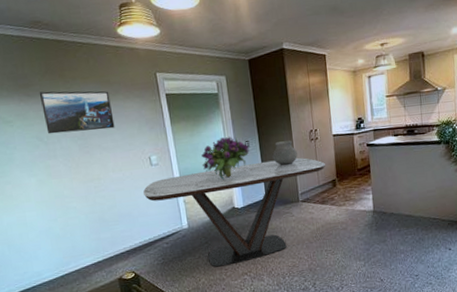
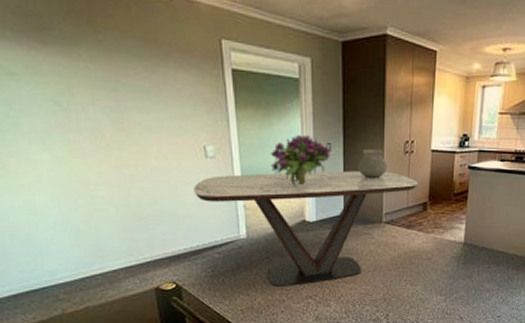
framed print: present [39,91,115,134] -> none [57,39,162,104]

